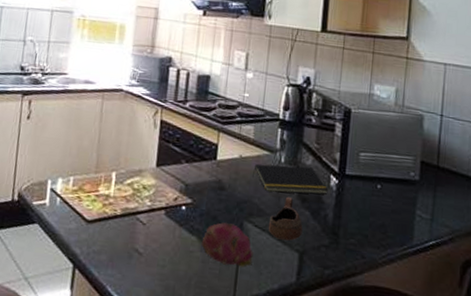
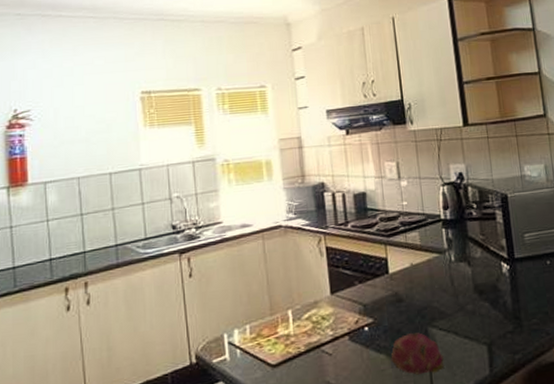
notepad: present [252,164,328,194] -> none [426,259,502,292]
cup: present [268,196,303,241] -> none [452,292,486,337]

